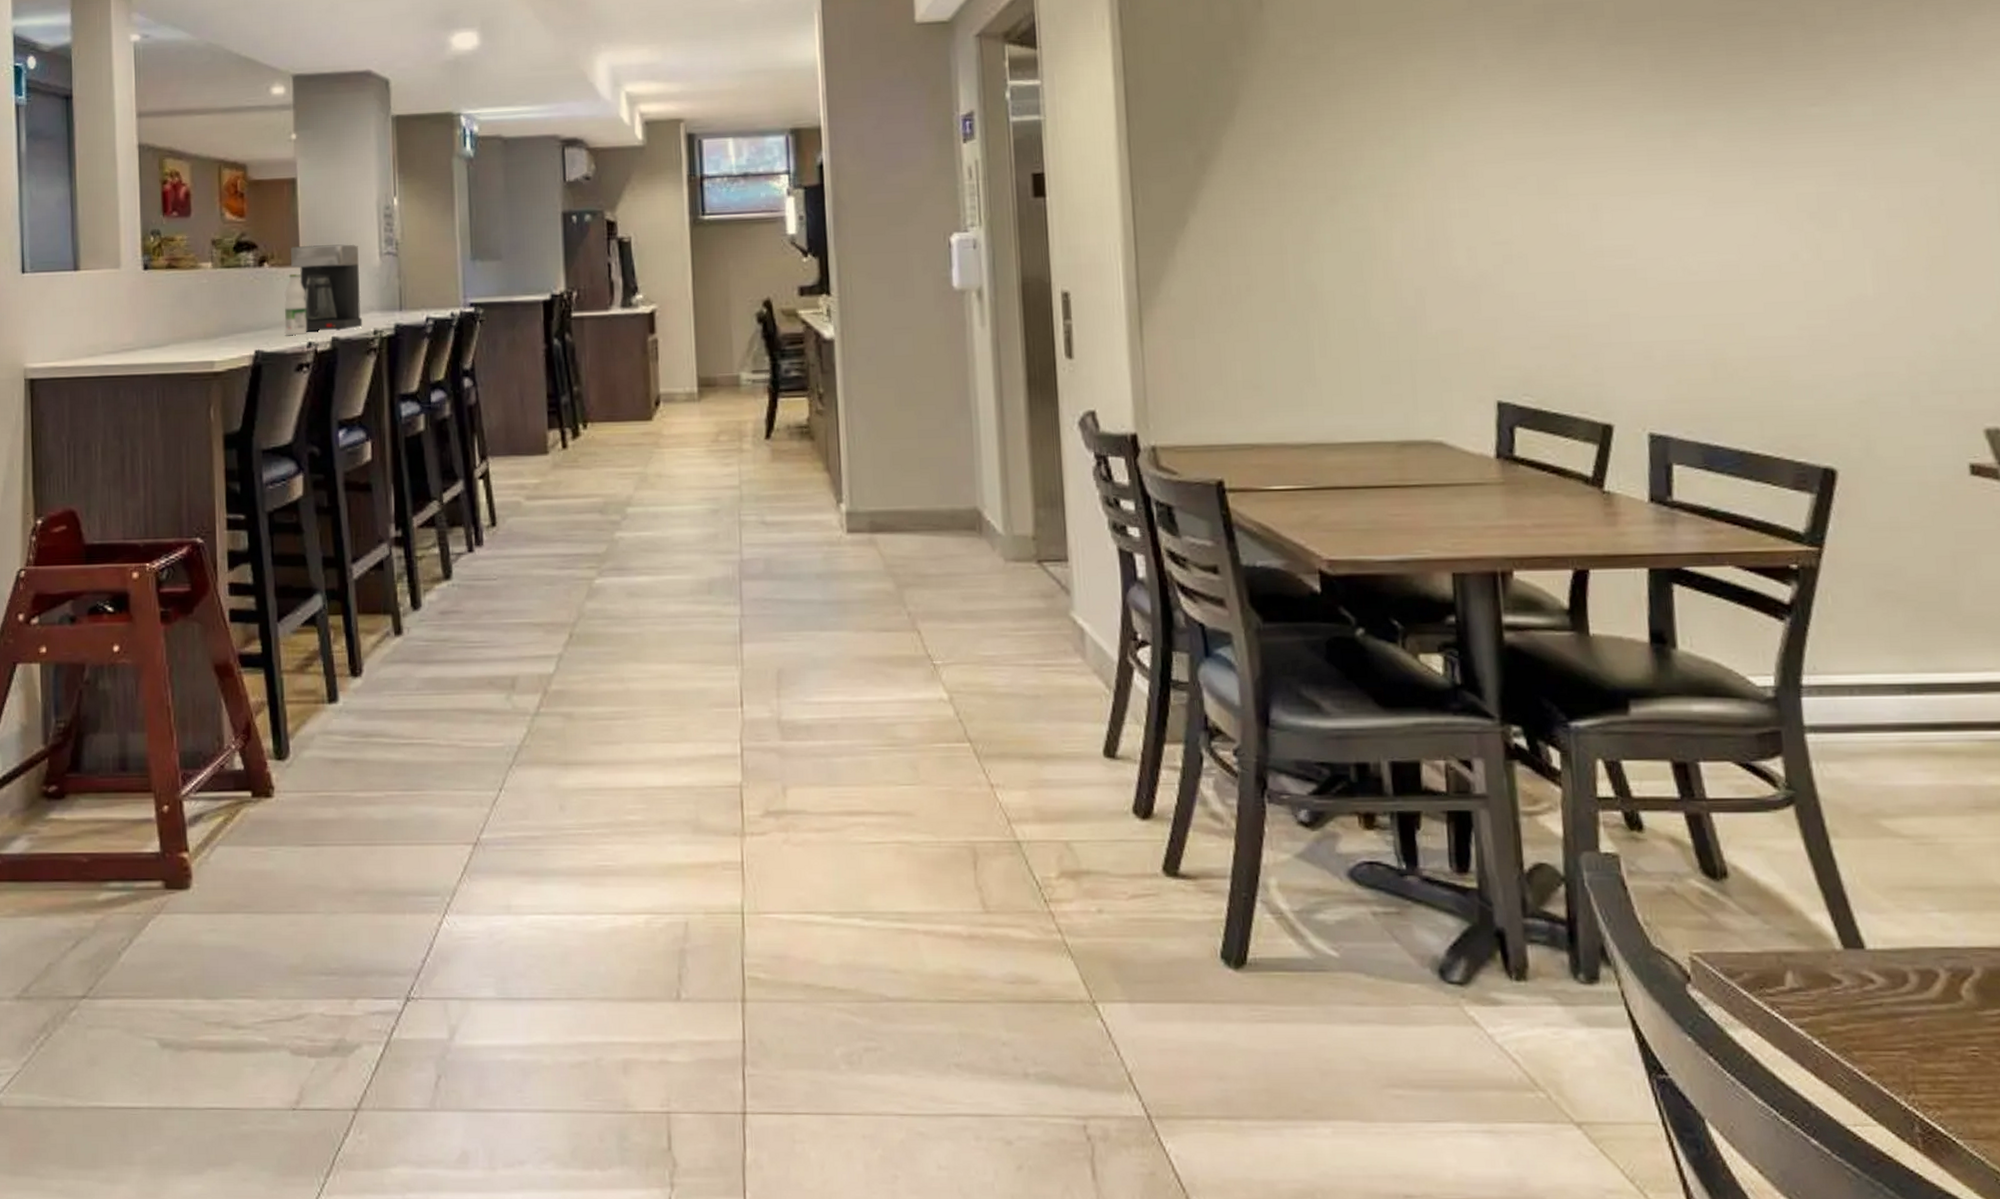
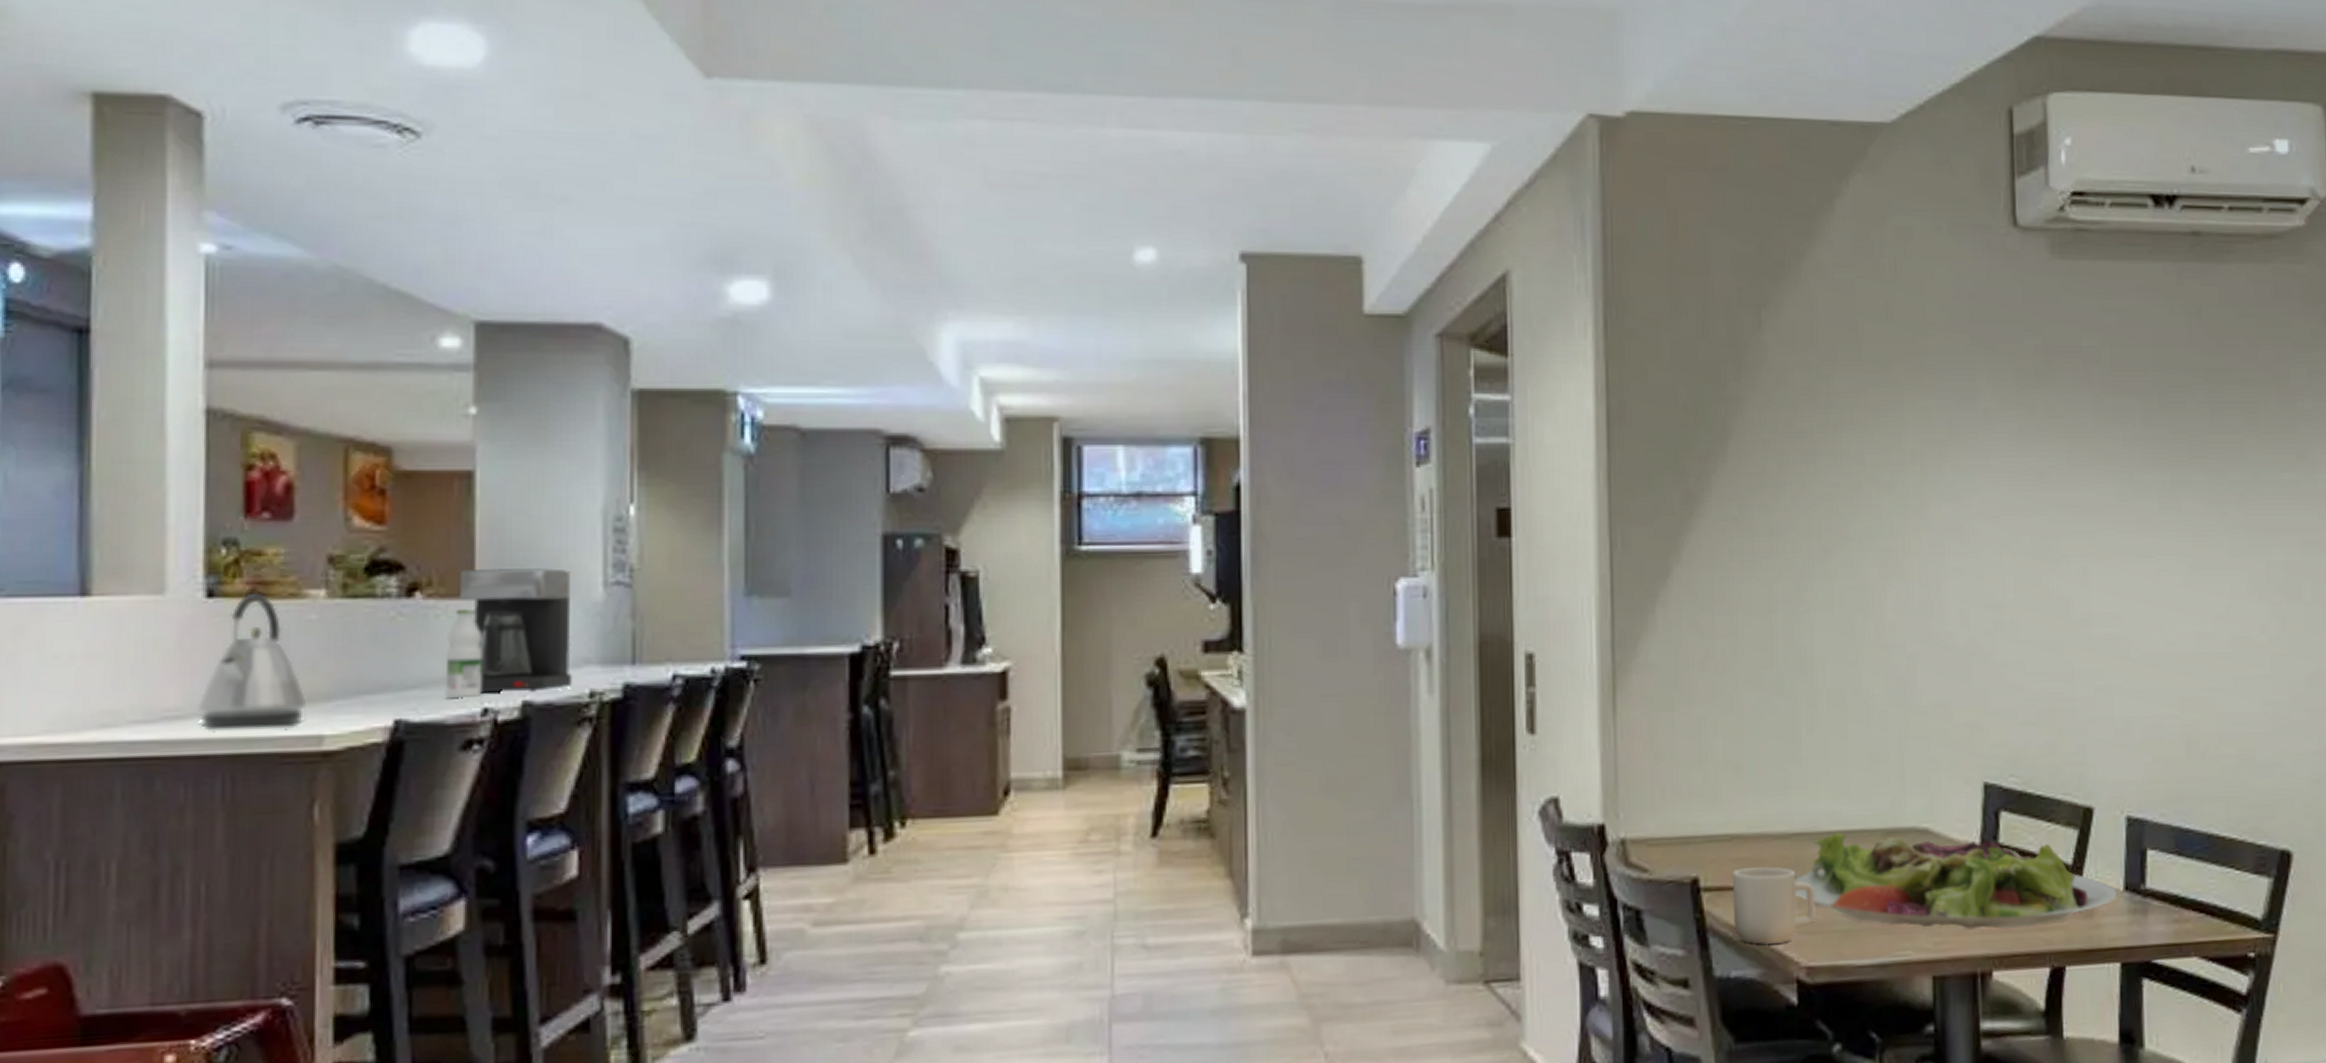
kettle: none [142,265,204,360] -> present [198,592,307,733]
mug: none [1254,472,1335,540] -> present [1732,867,1816,945]
salad plate: none [1314,444,1642,534] -> present [1795,832,2117,929]

